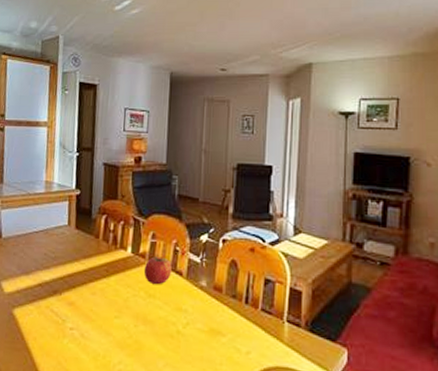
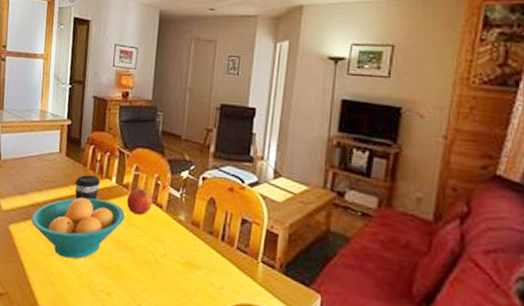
fruit bowl: none [38,271,143,340] -> present [31,197,125,259]
coffee cup: none [86,246,115,275] -> present [74,174,100,200]

